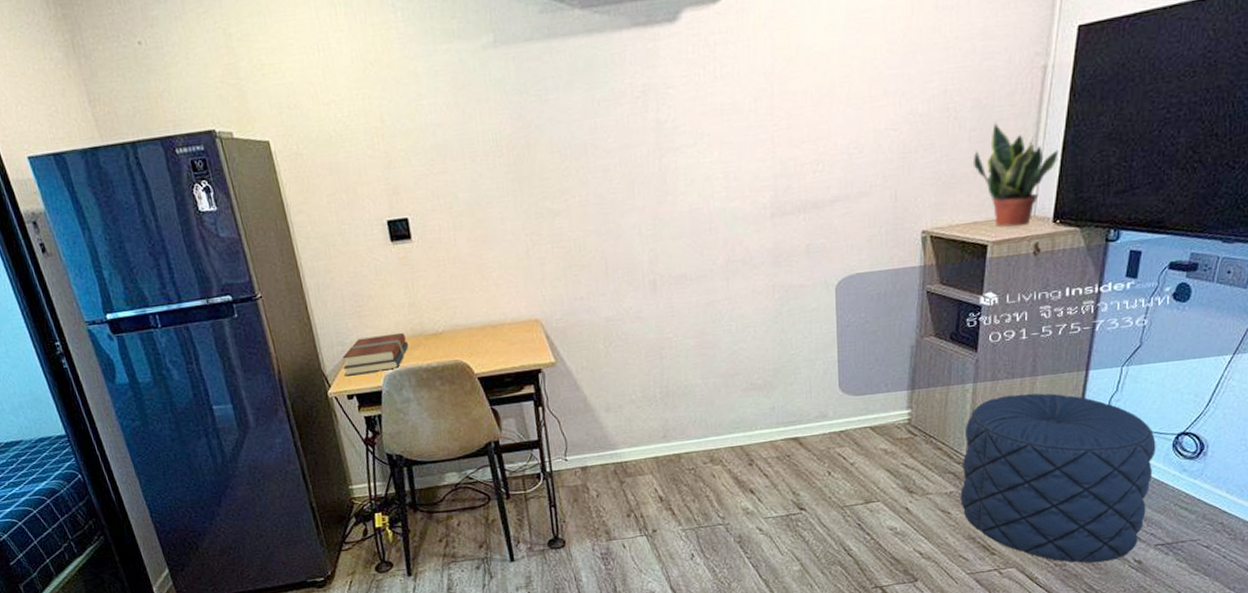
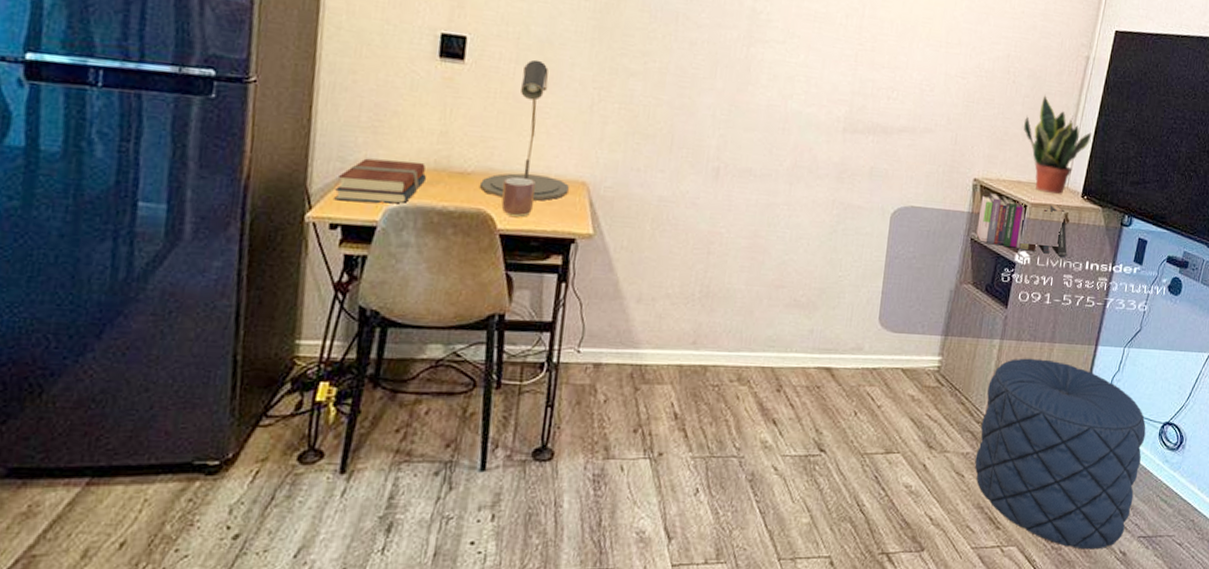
desk lamp: none [451,222,526,348] -> present [479,59,569,201]
mug: none [469,326,499,361] -> present [501,176,536,217]
books: none [932,236,1042,293] -> present [976,192,1067,257]

